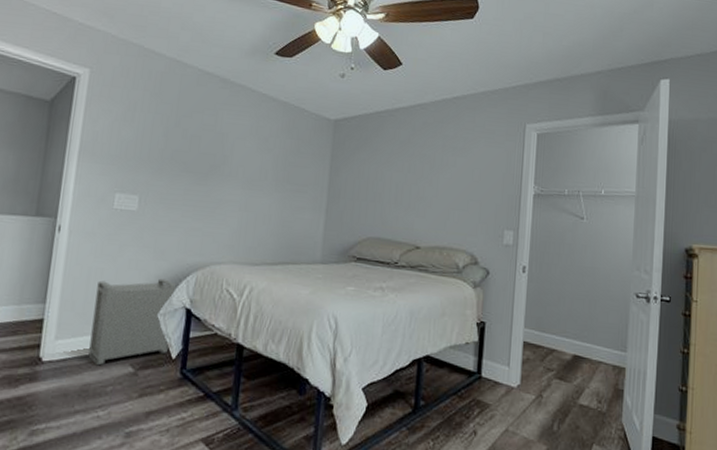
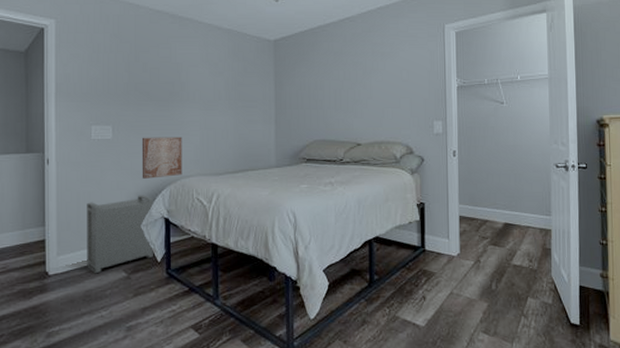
wall art: none [165,212,218,262] -> present [141,136,182,179]

